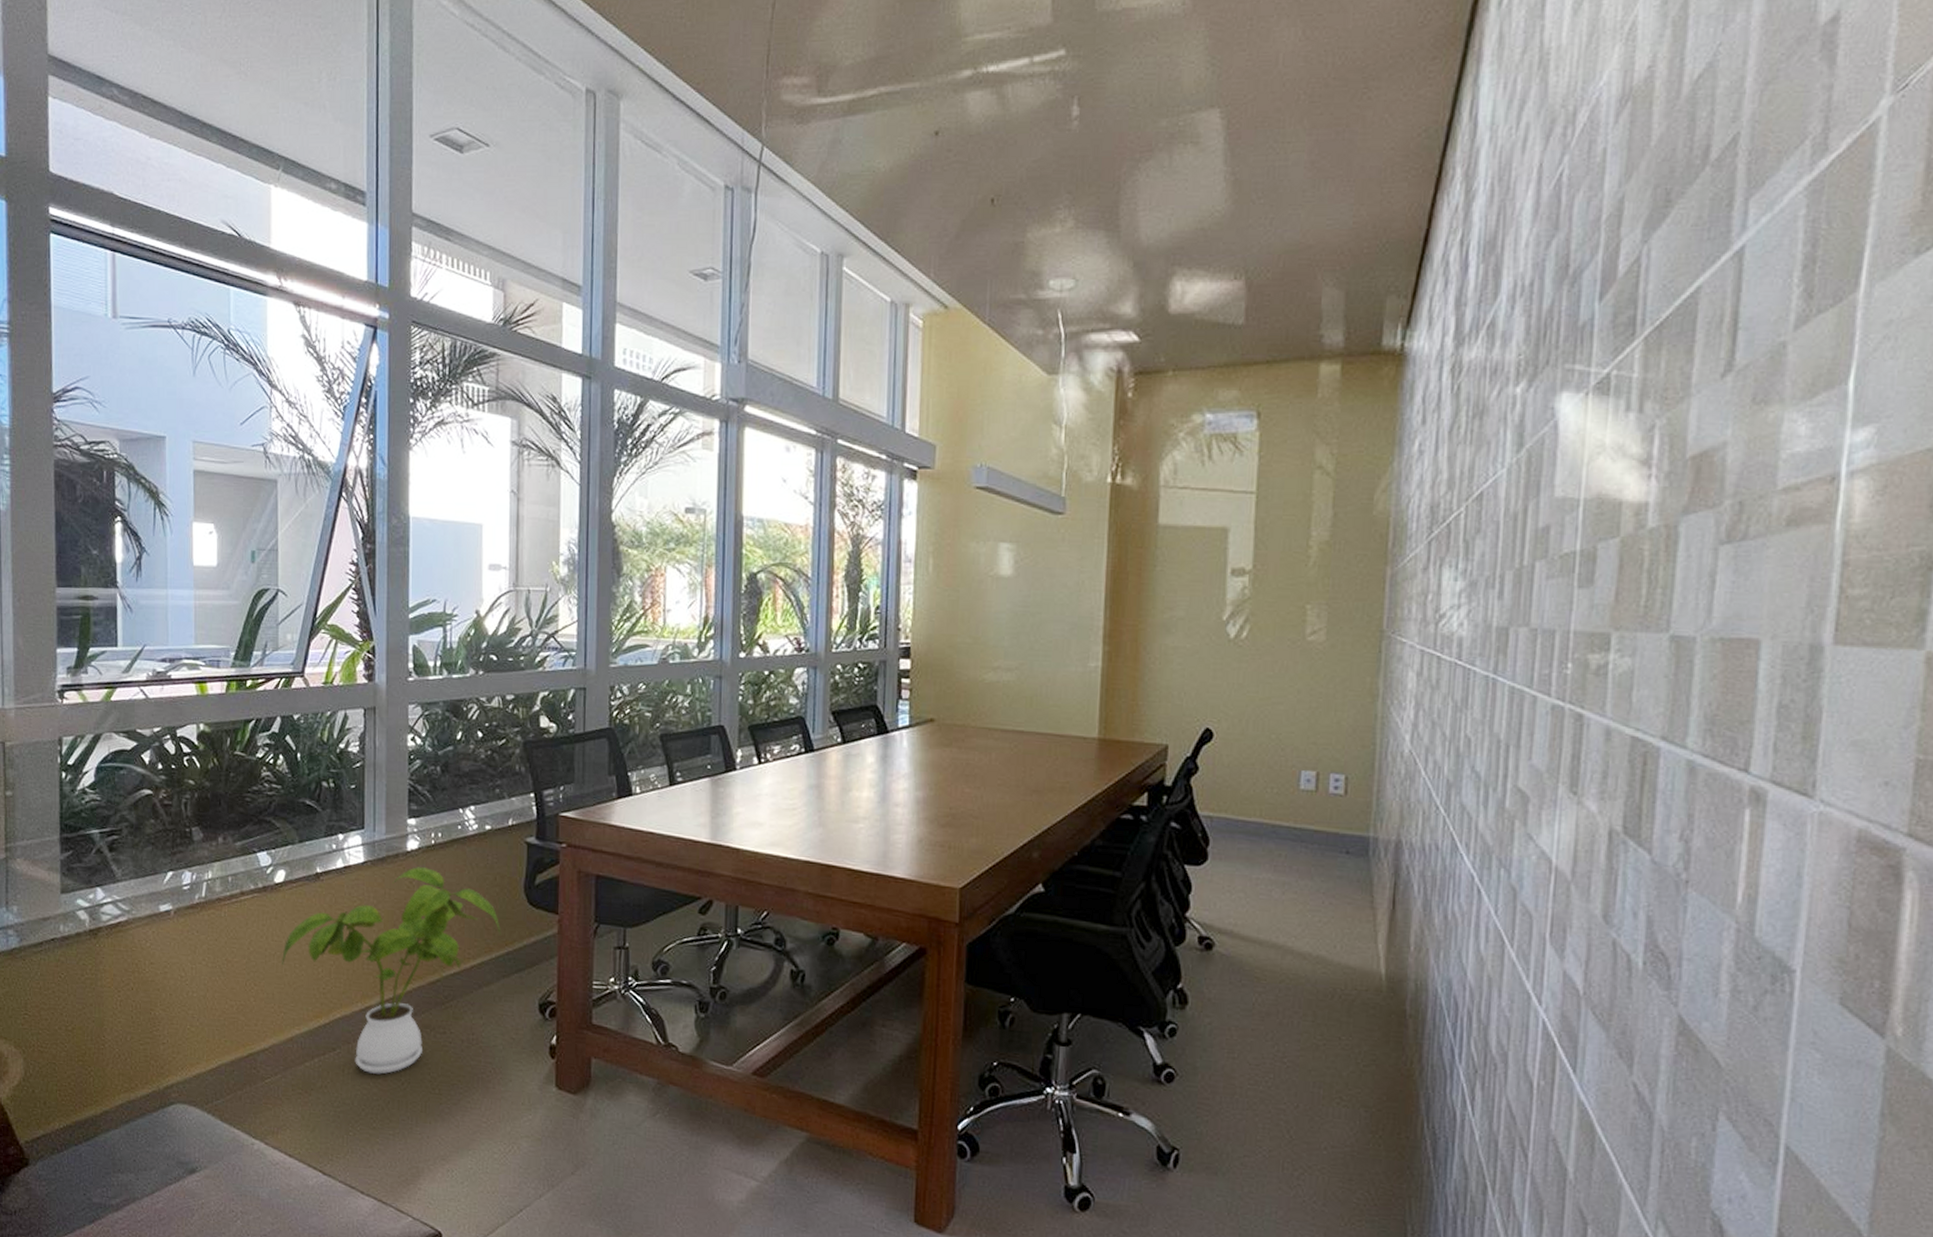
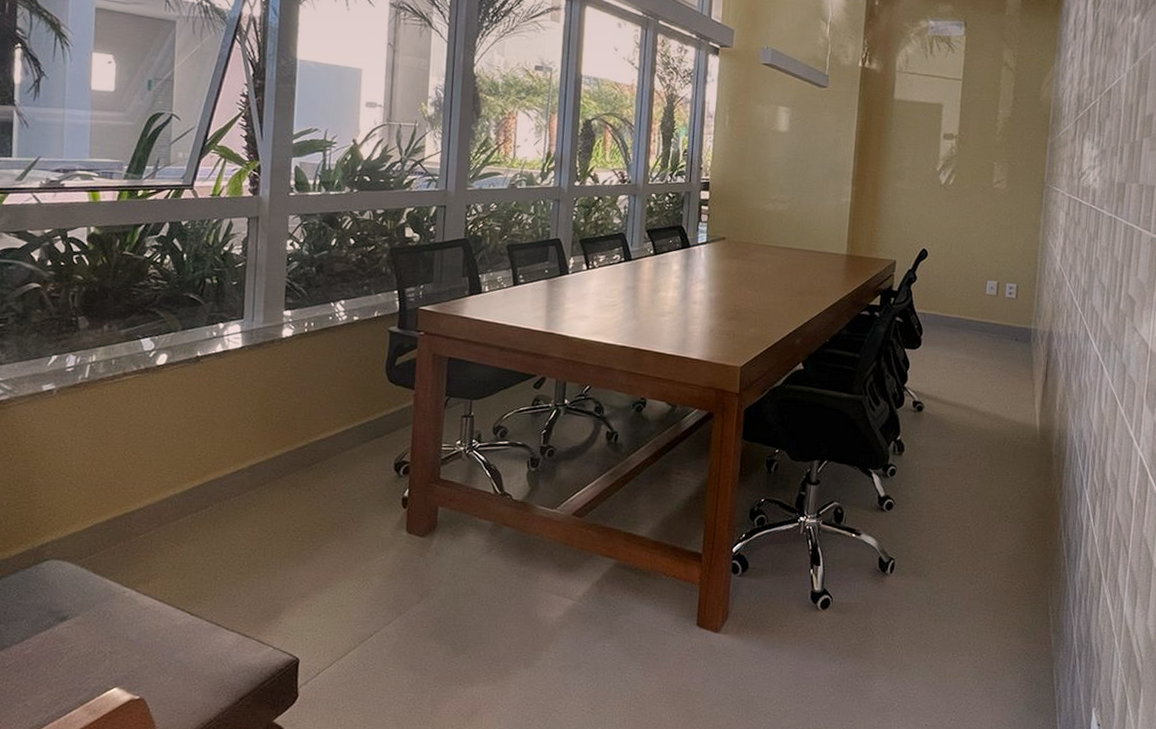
house plant: present [282,867,502,1074] -> none [160,351,364,527]

